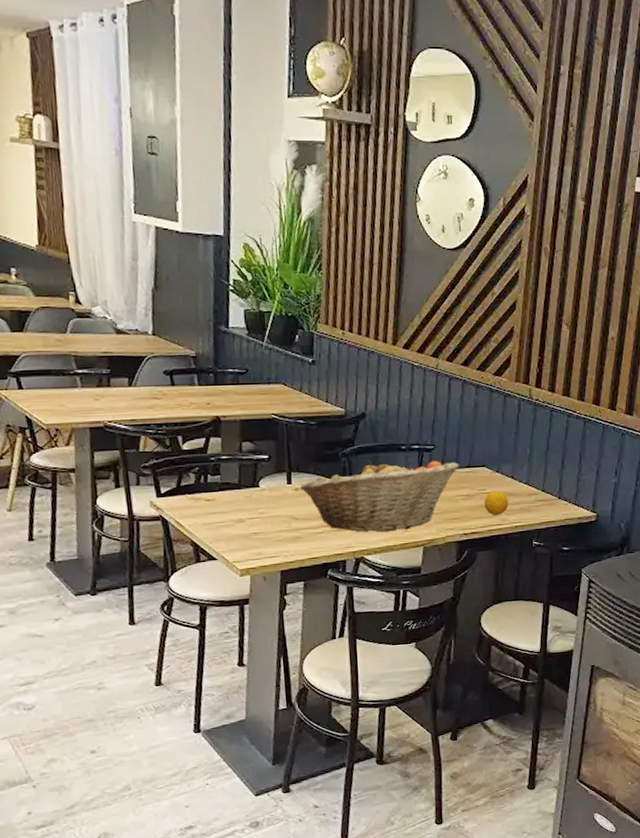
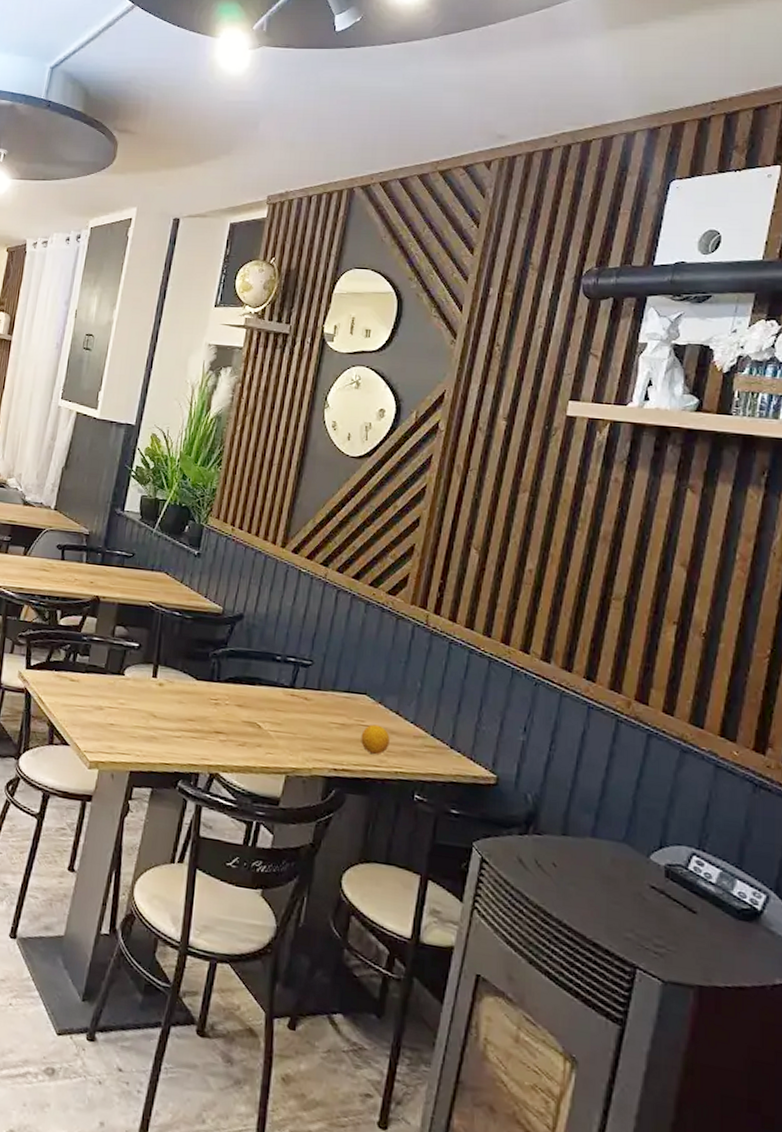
fruit basket: present [299,459,459,533] -> none [163,664,337,752]

